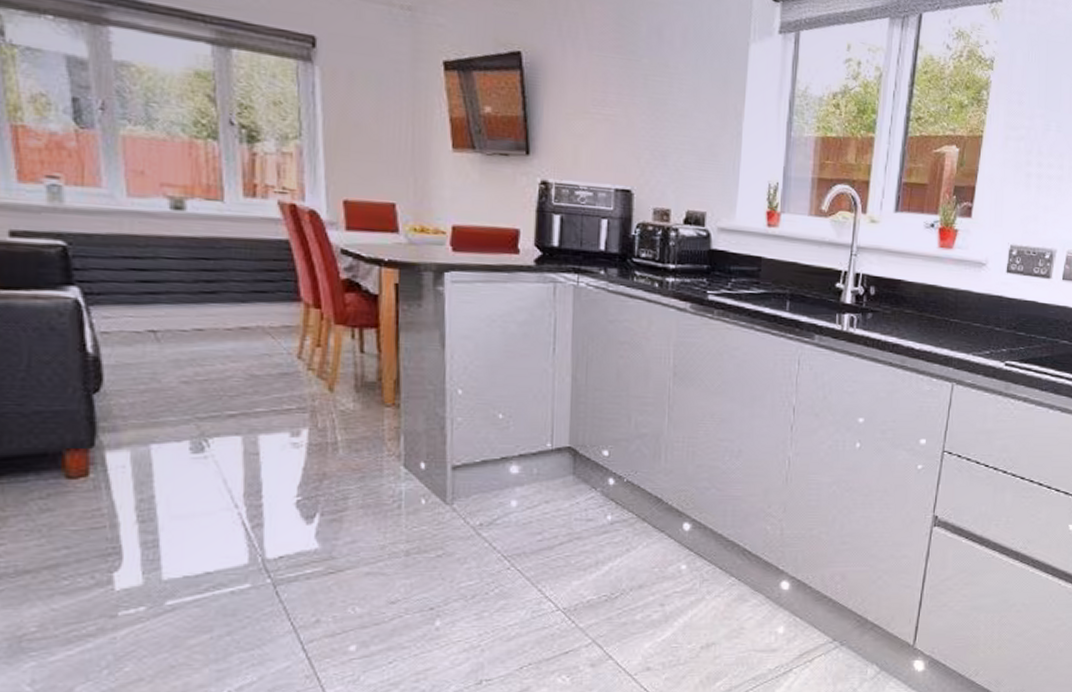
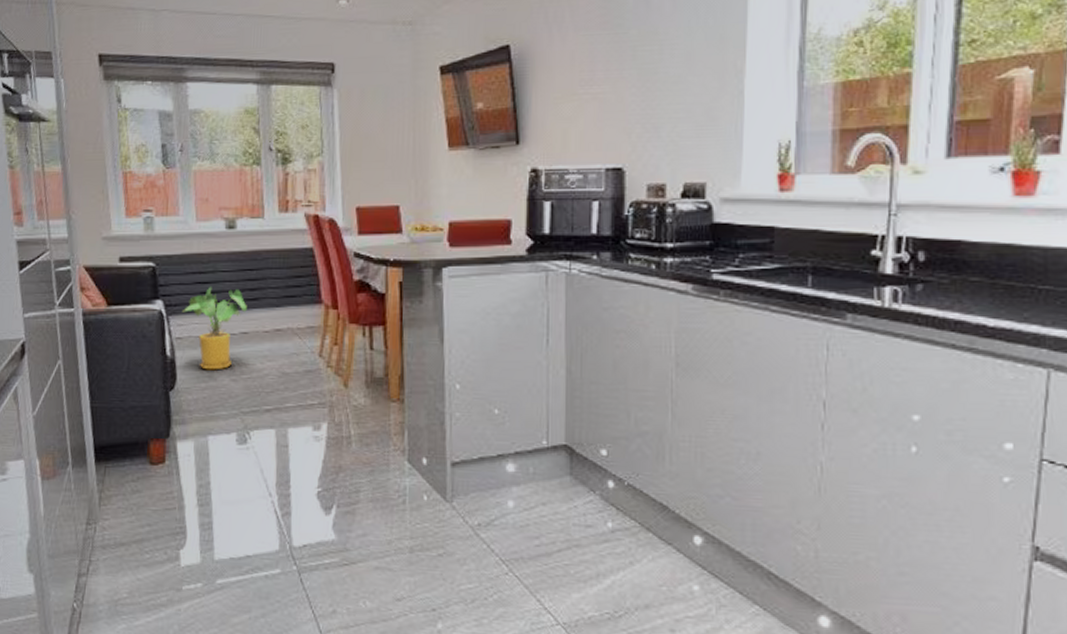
house plant: none [110,275,202,371] -> present [183,287,247,370]

